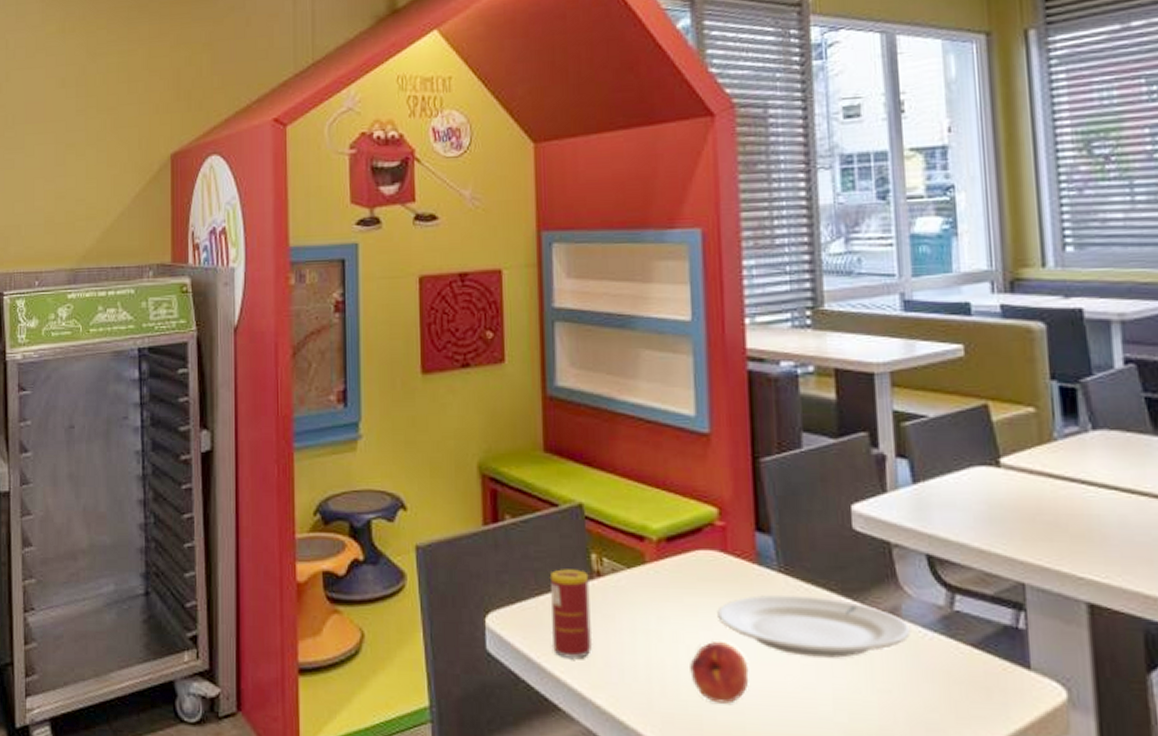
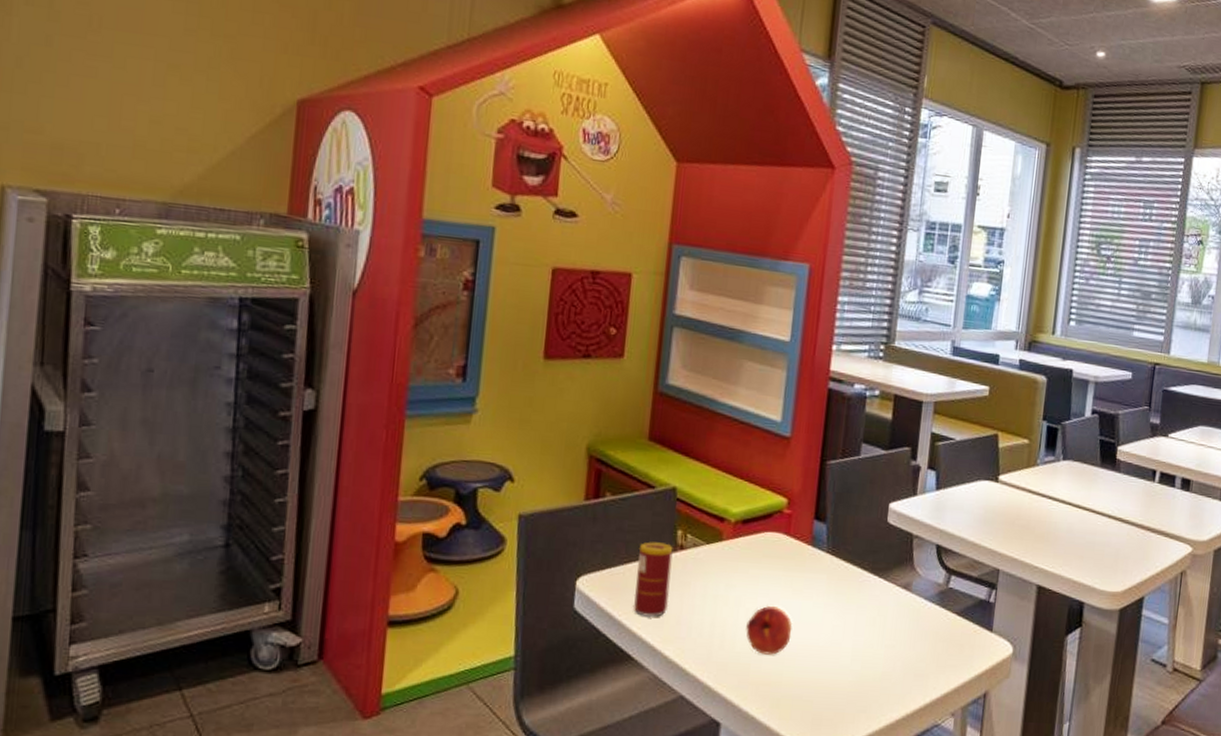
plate: present [717,595,911,658] -> none [774,570,917,621]

